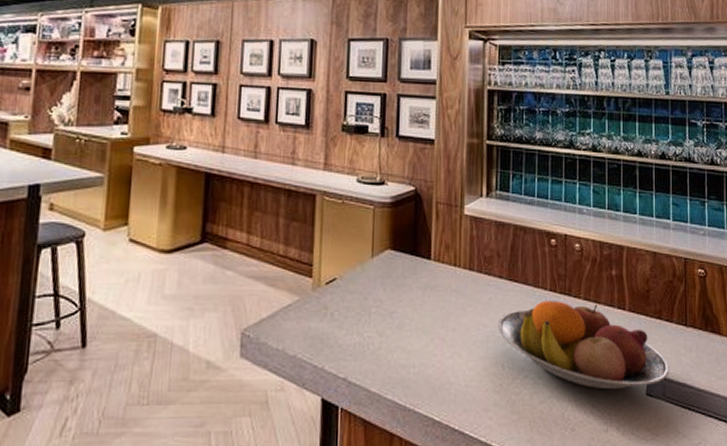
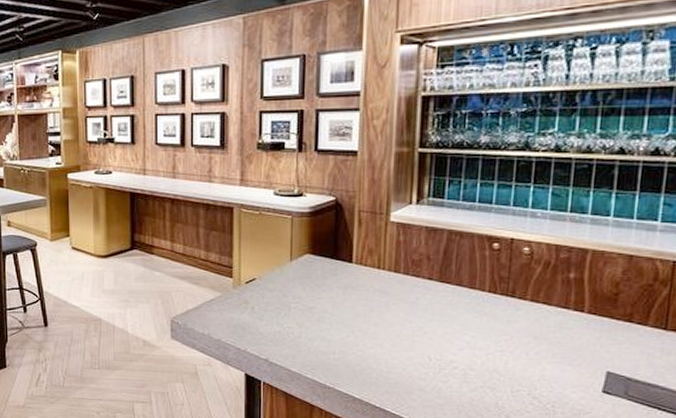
fruit bowl: present [497,300,669,389] -> none [424,301,637,385]

